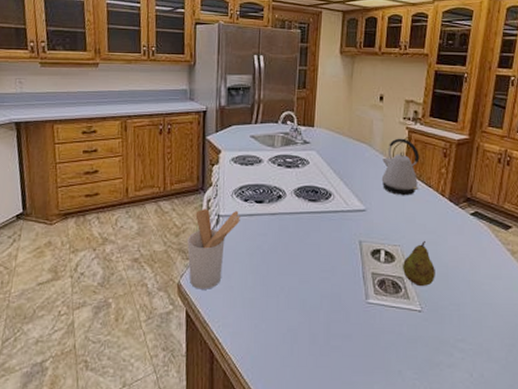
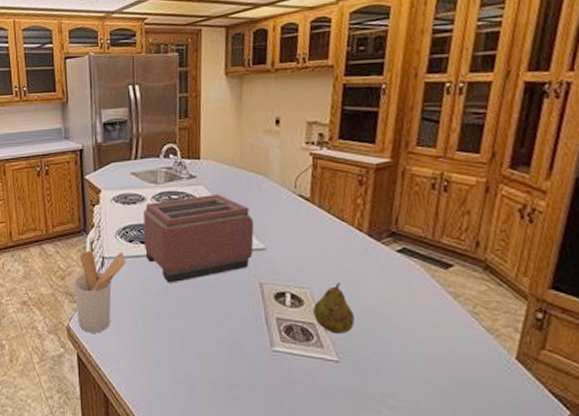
toaster: none [258,159,356,241] -> present [143,193,254,283]
kettle: present [381,138,420,196] -> none [282,166,329,232]

